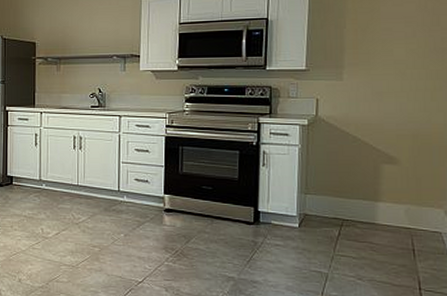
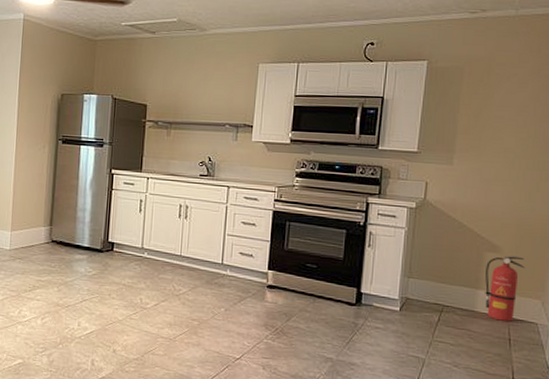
fire extinguisher: none [384,167,424,232] -> present [485,256,525,322]

